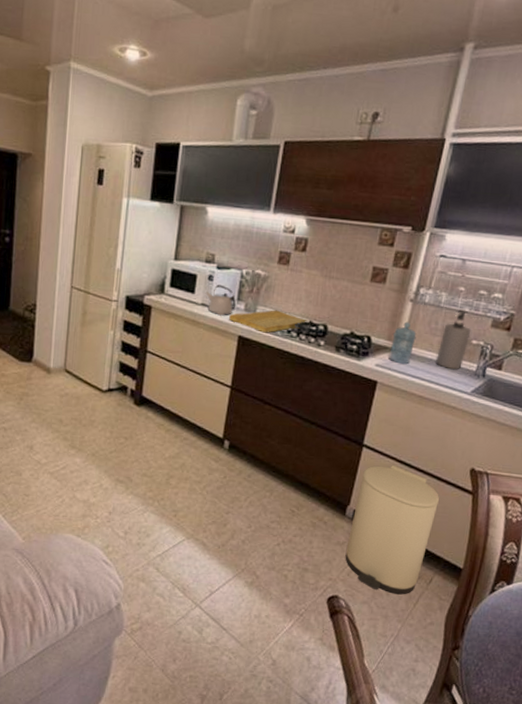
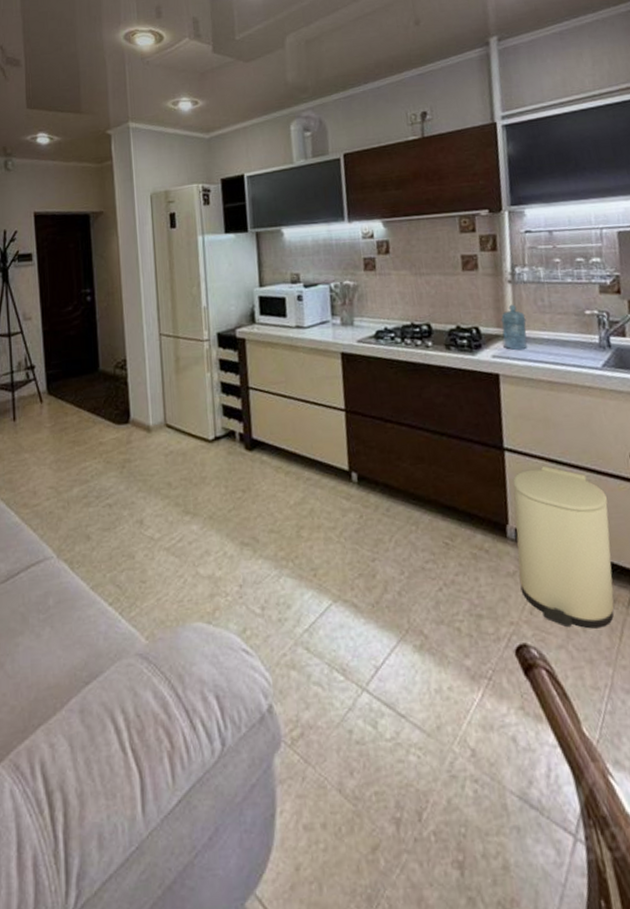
kettle: present [205,284,236,316] -> none [297,303,333,335]
cutting board: present [229,310,310,333] -> none [327,318,411,345]
soap dispenser: present [436,311,471,370] -> none [551,282,583,346]

